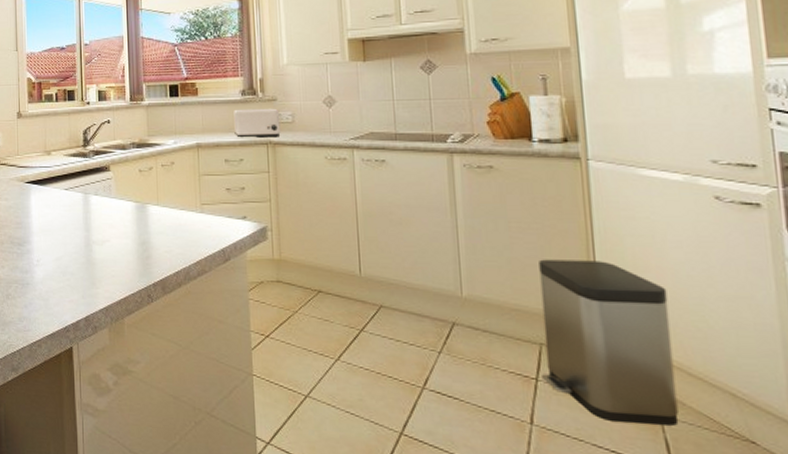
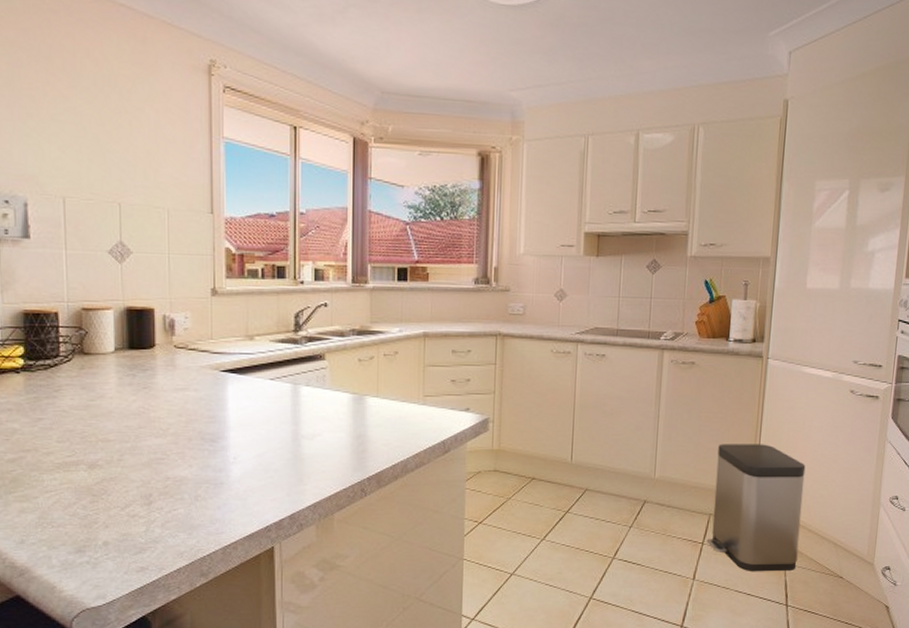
toaster: present [234,108,281,138] -> none [464,298,513,329]

